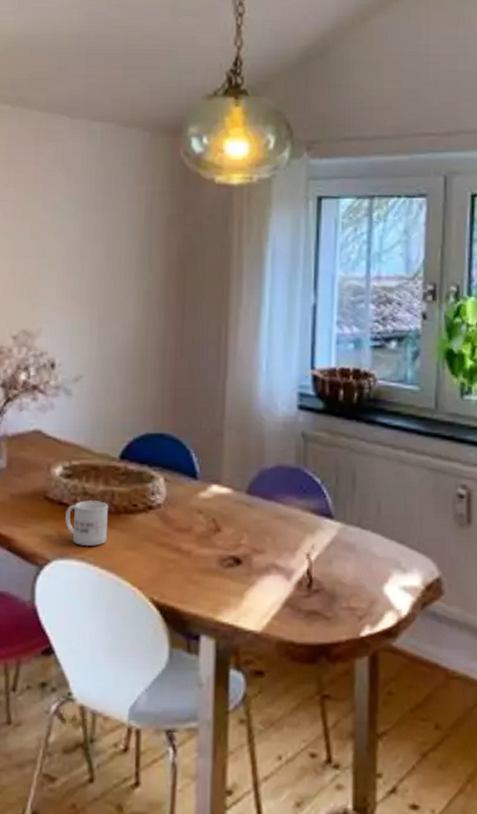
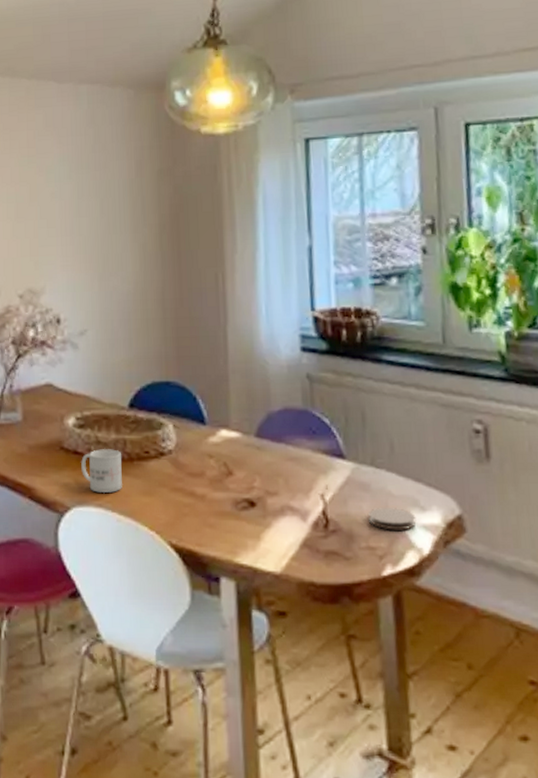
coaster: none [352,569,397,592] -> present [368,508,417,530]

